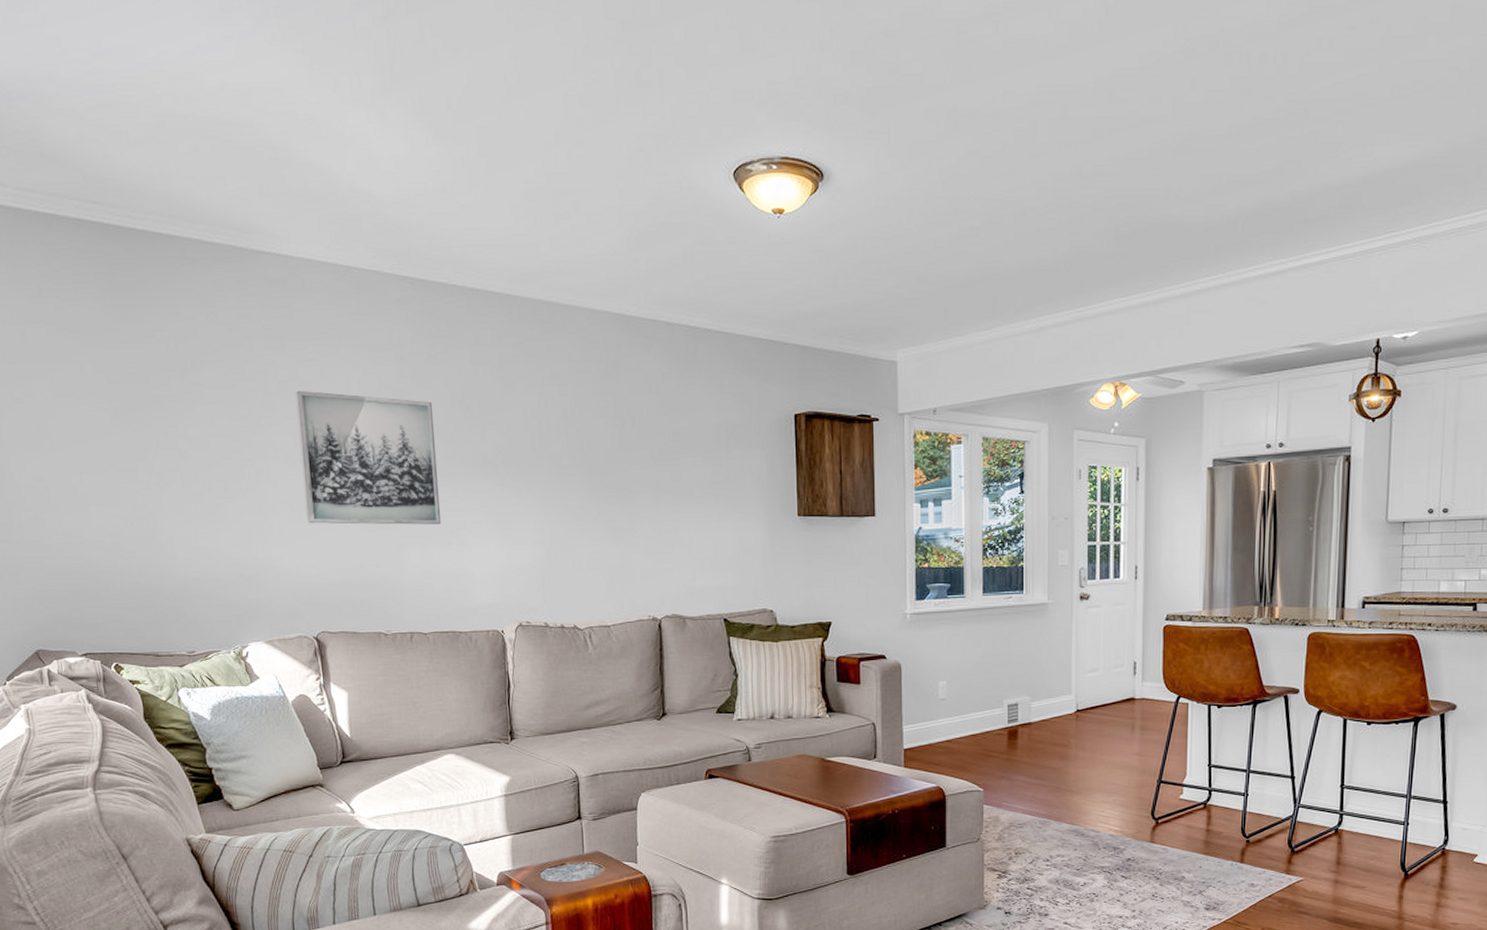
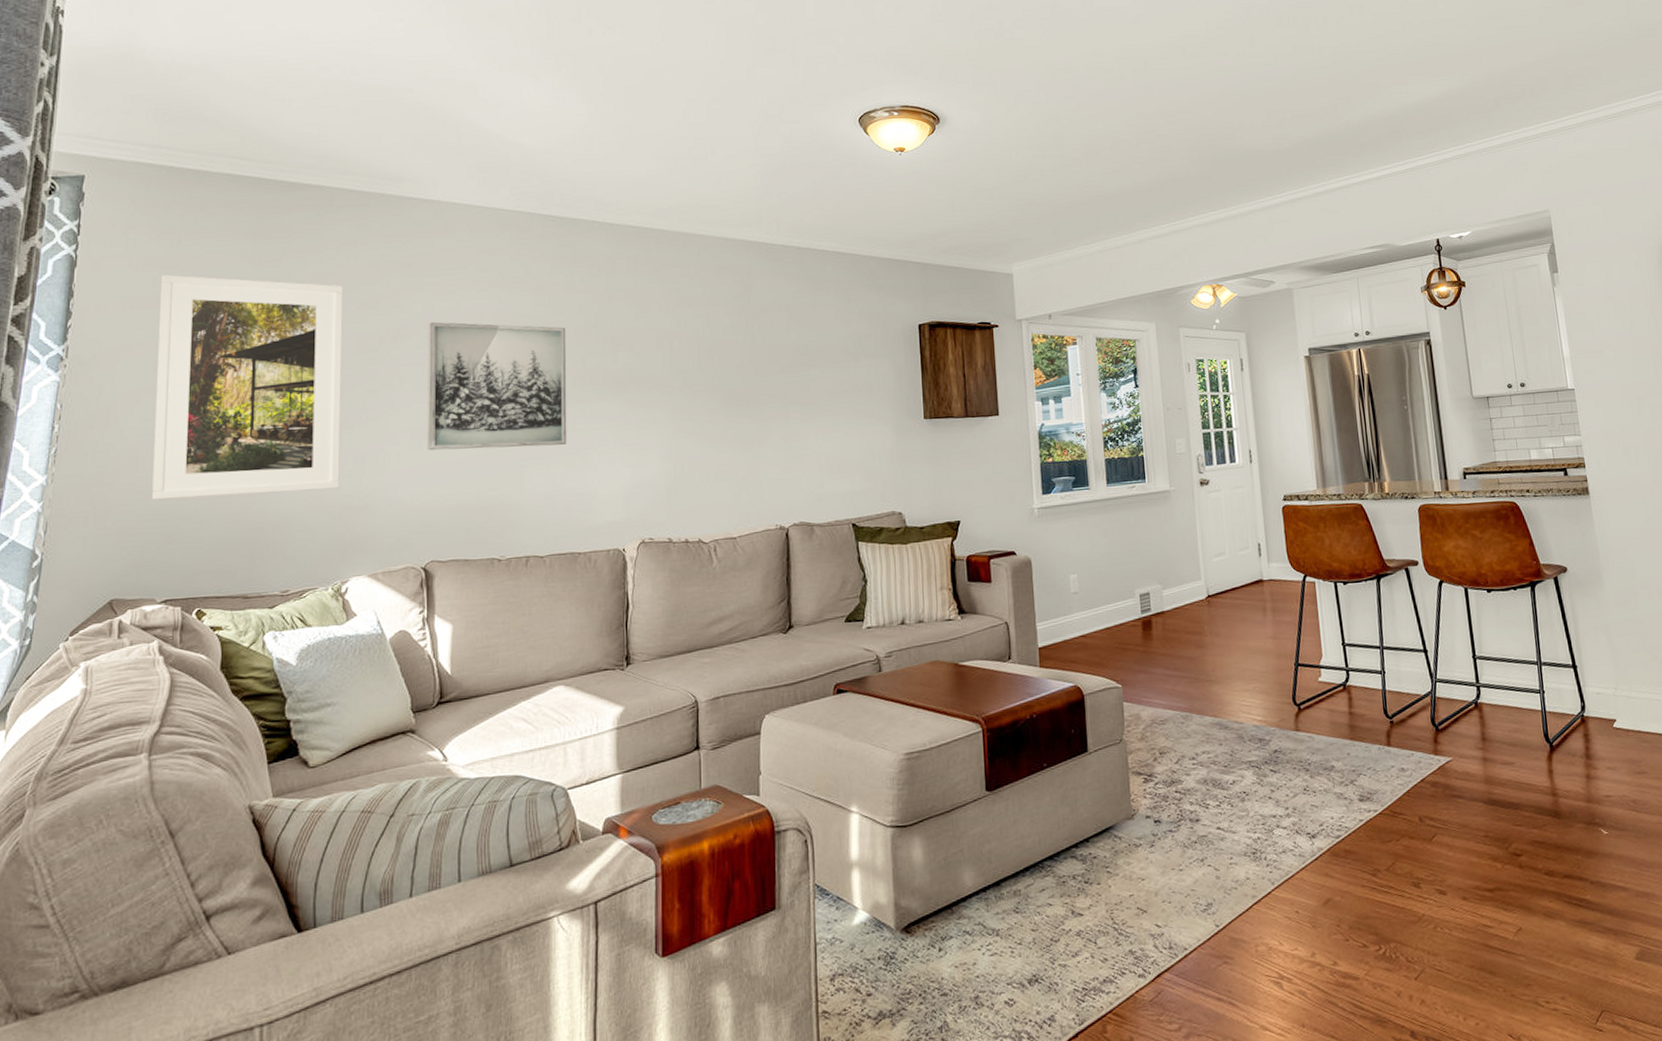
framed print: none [29,329,229,559] -> present [152,274,344,500]

